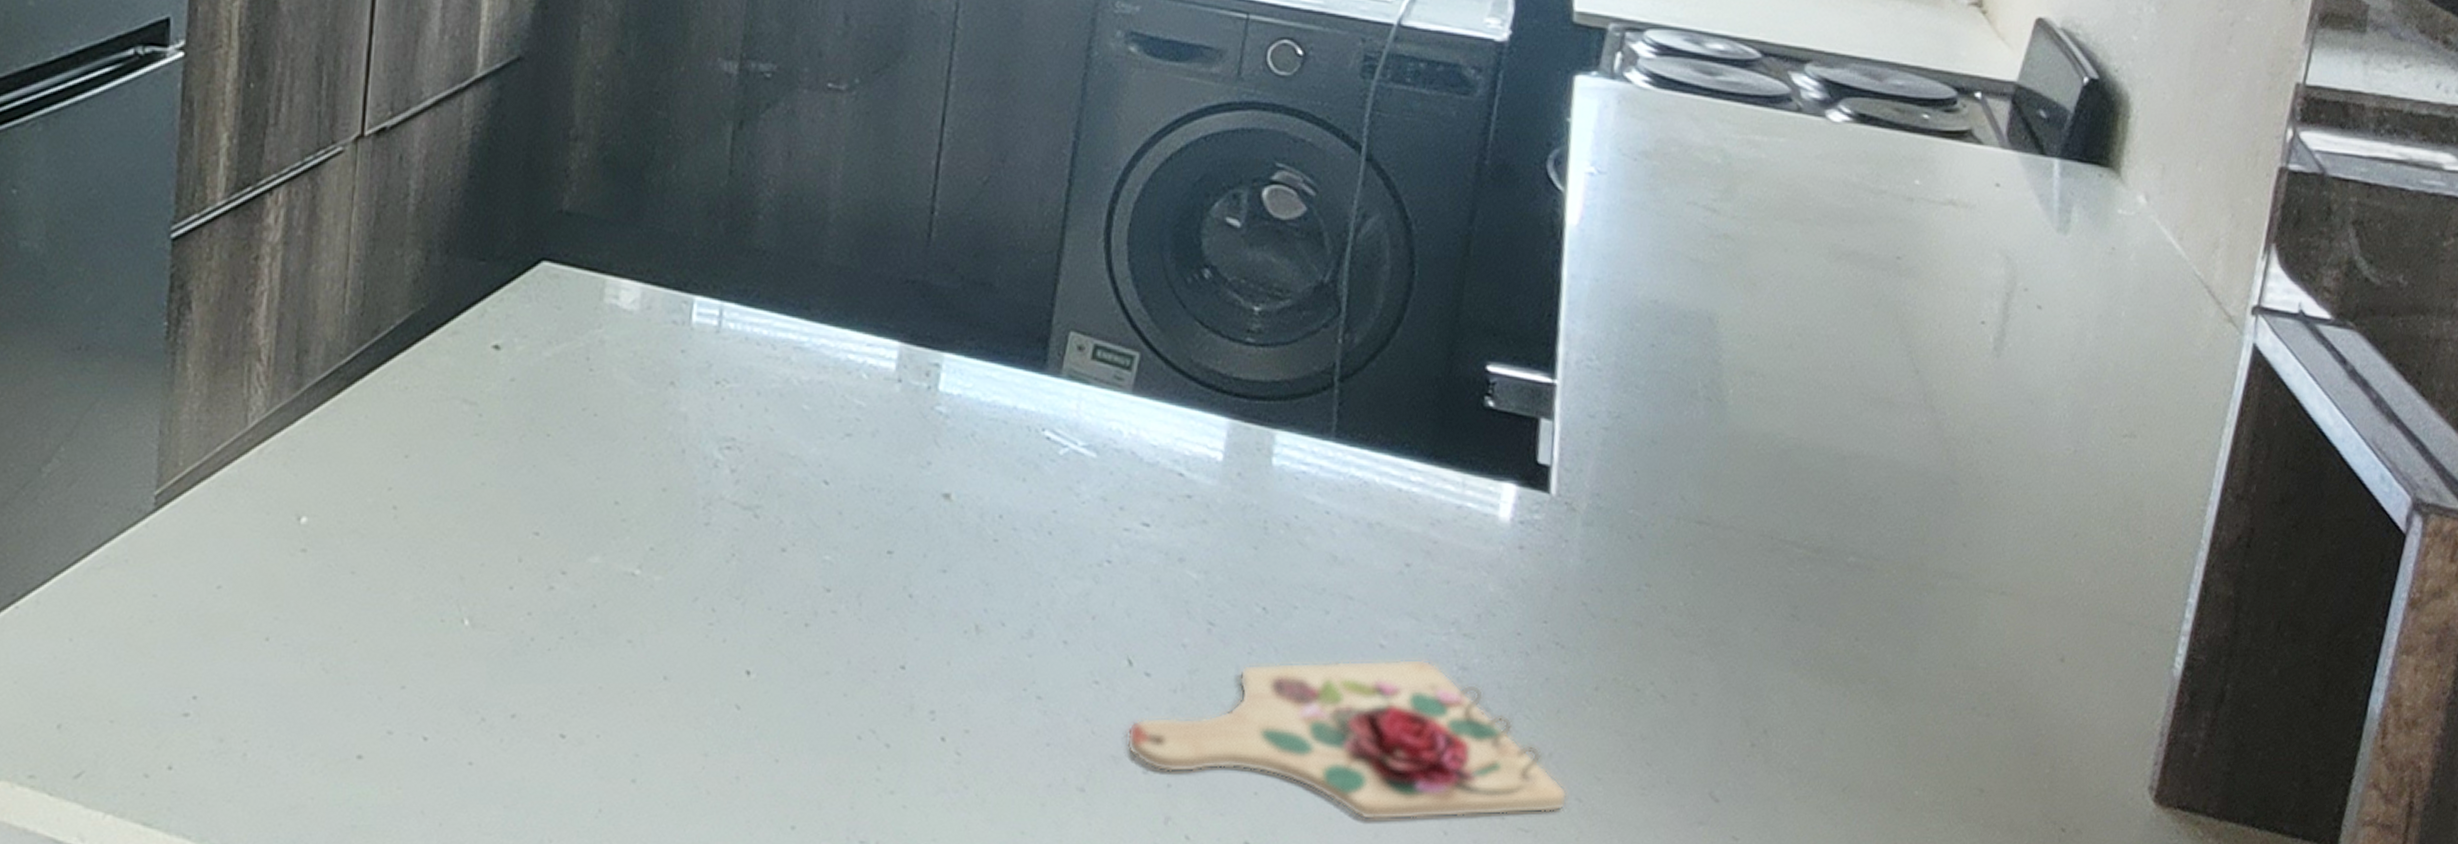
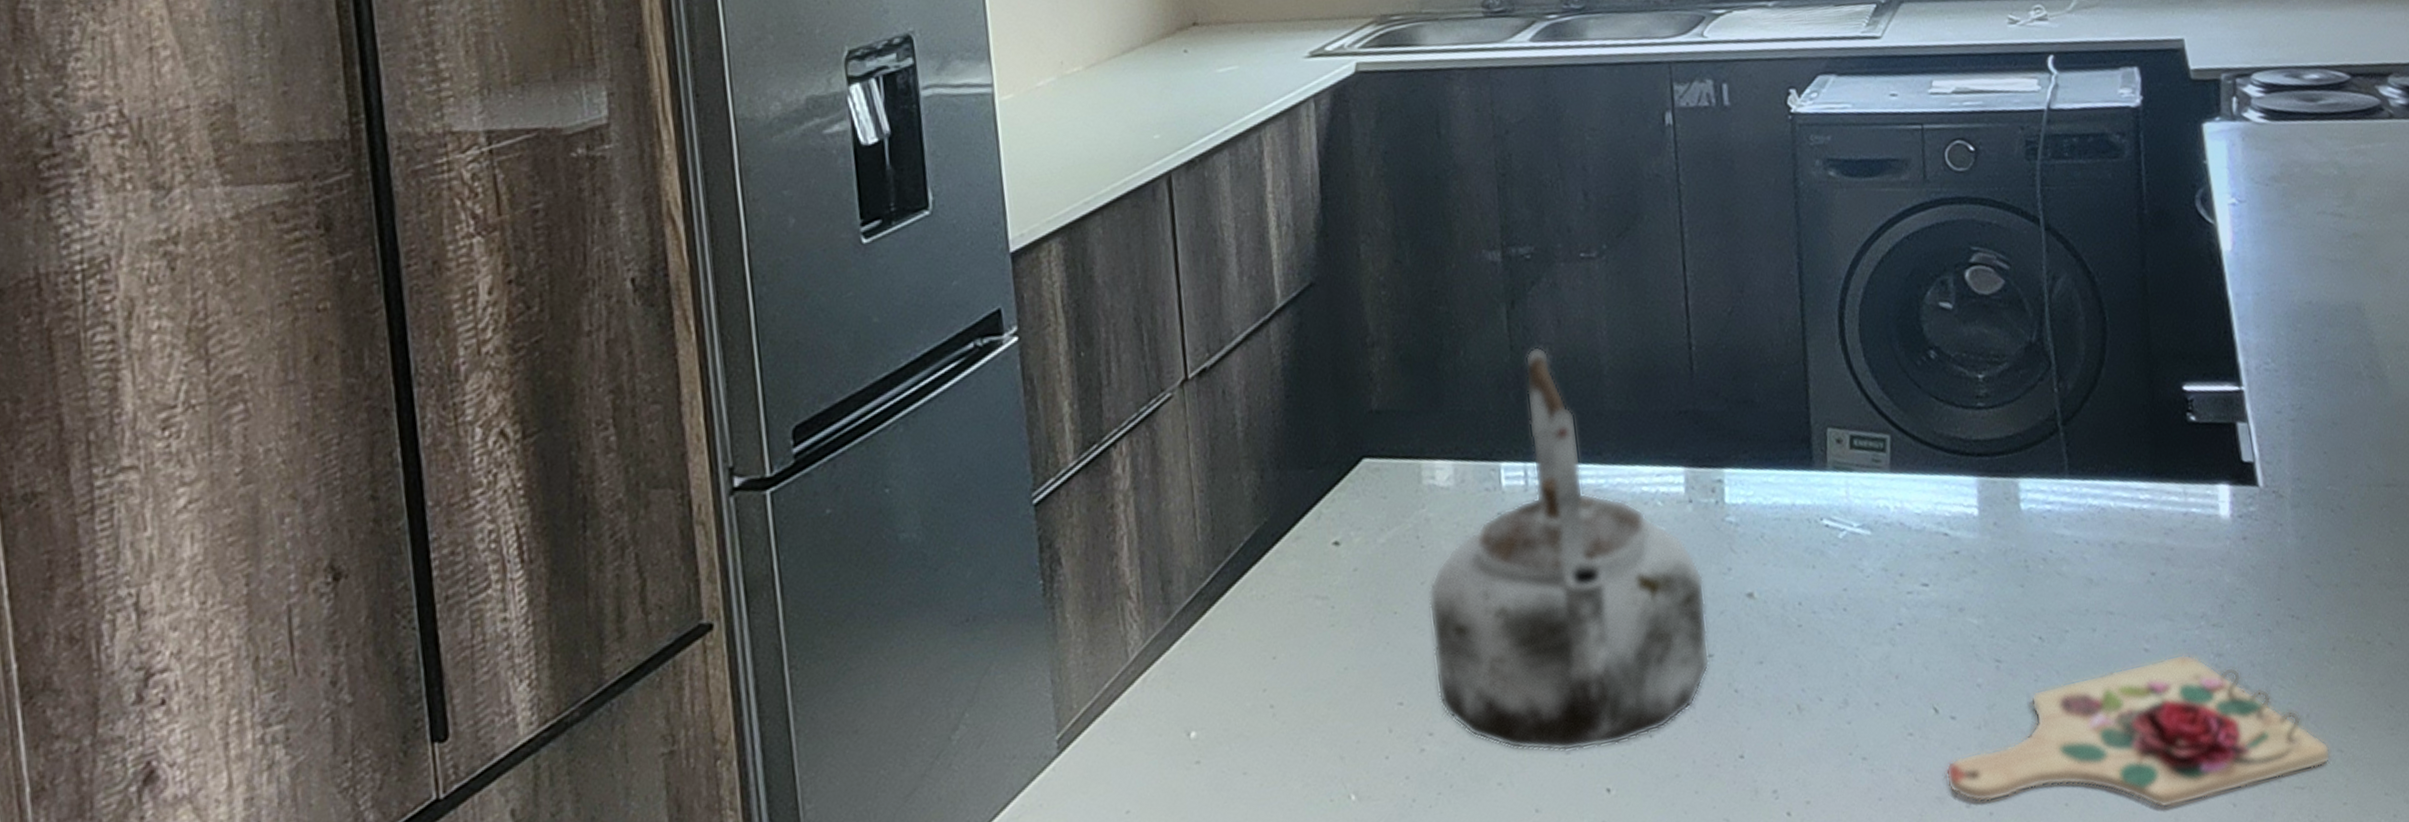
kettle: none [579,177,898,625] -> present [1428,346,1710,752]

